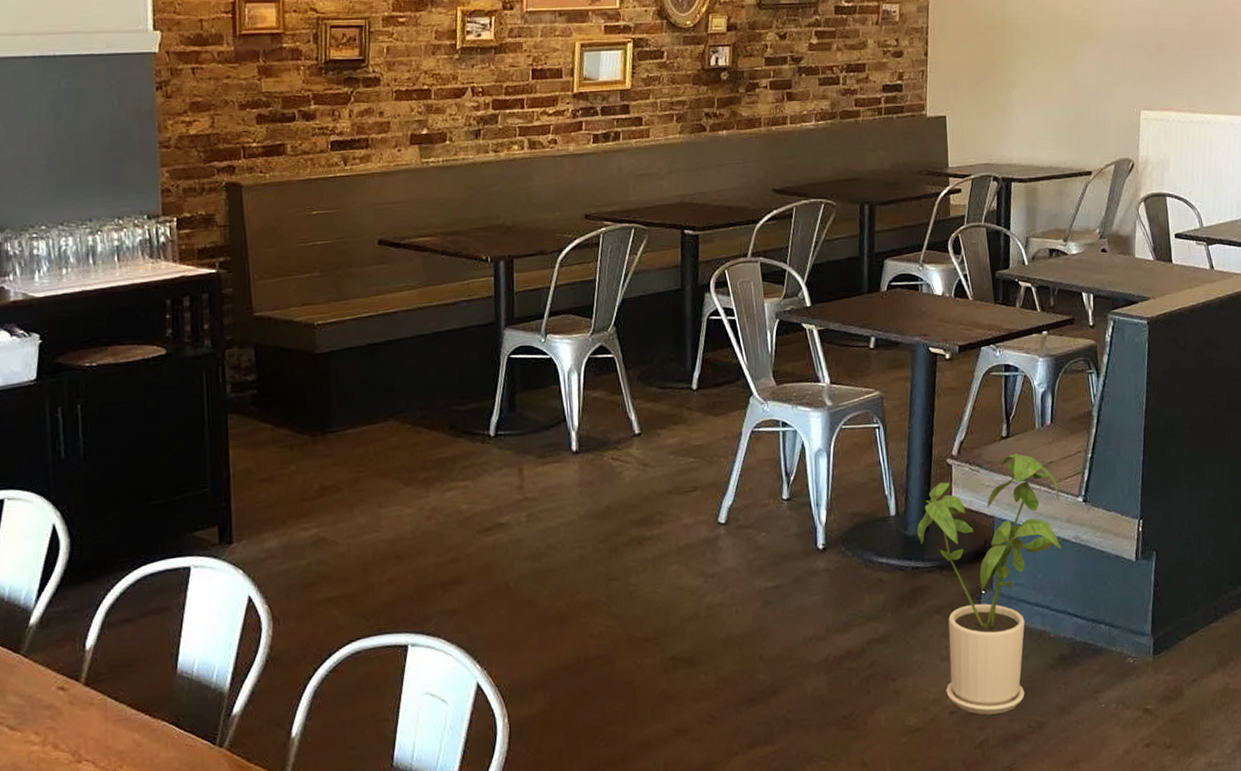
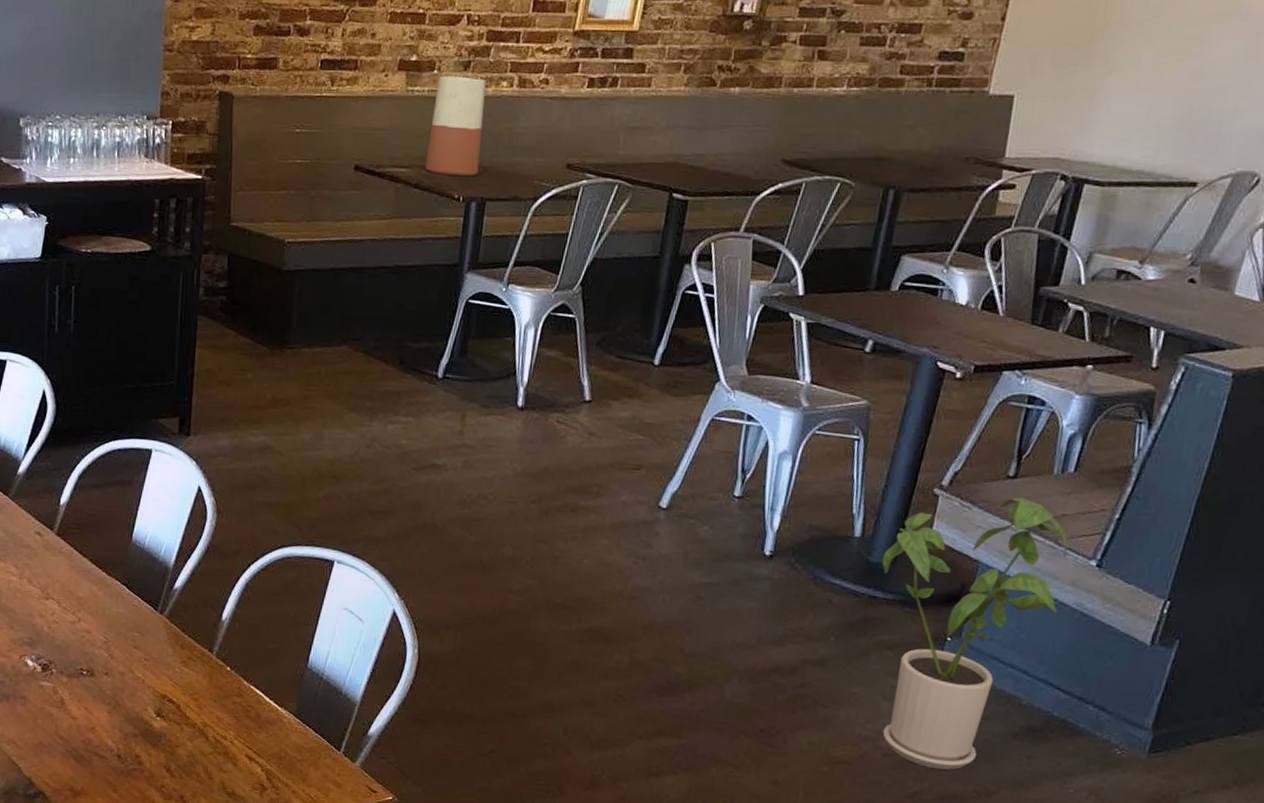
vase: none [449,144,503,240] -> present [425,75,486,178]

